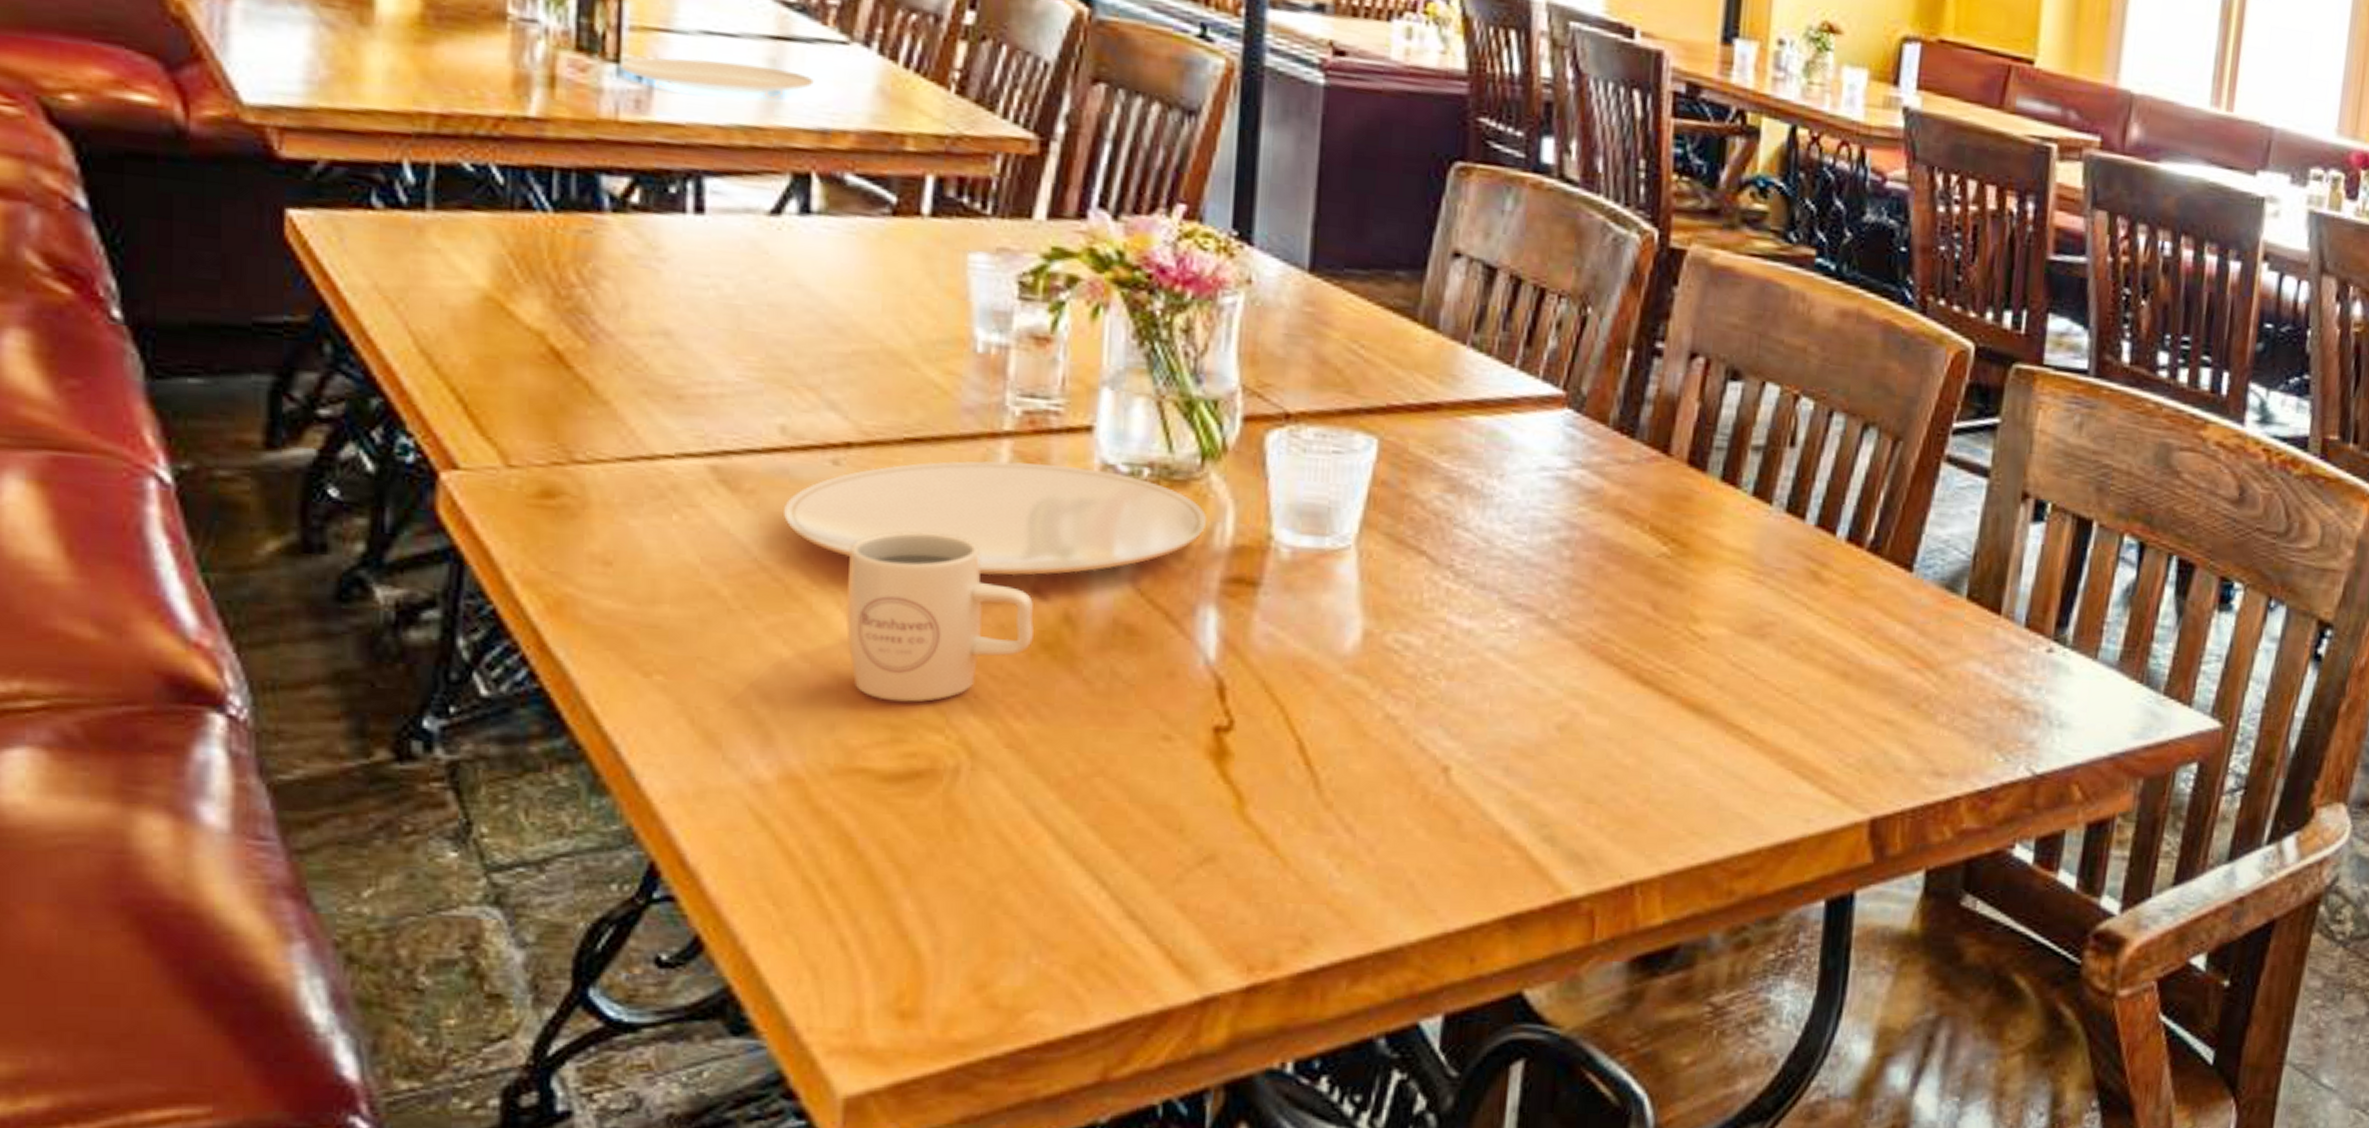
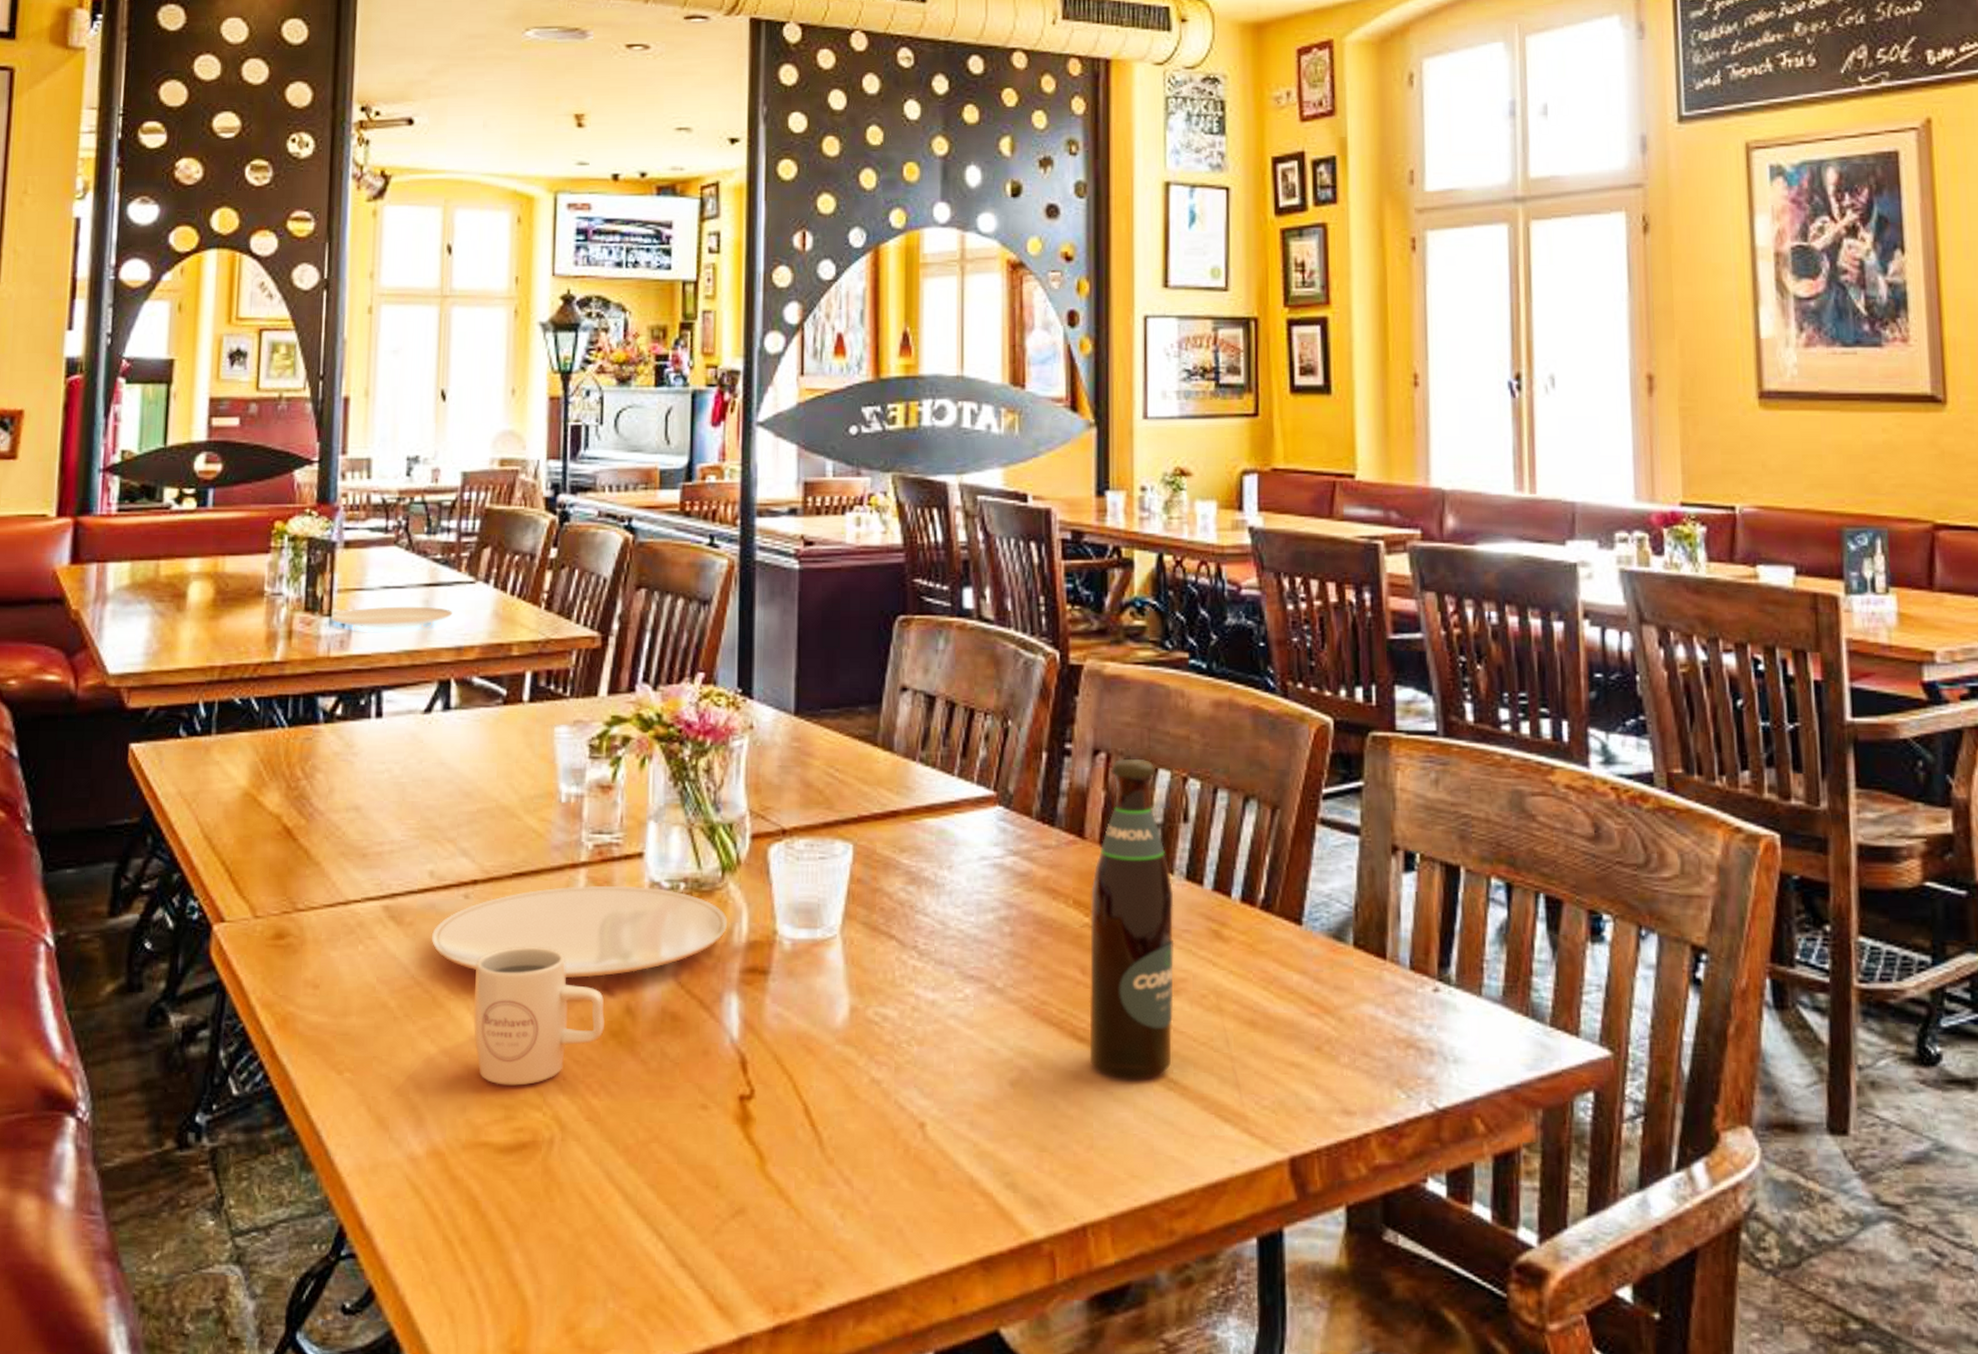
bottle: none [1653,366,1771,731] -> present [1089,758,1175,1081]

